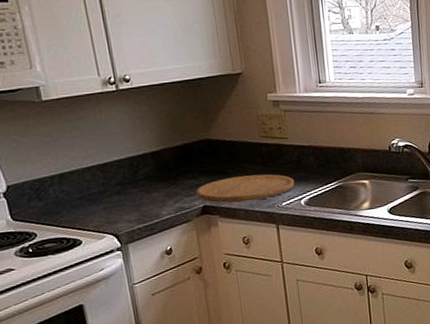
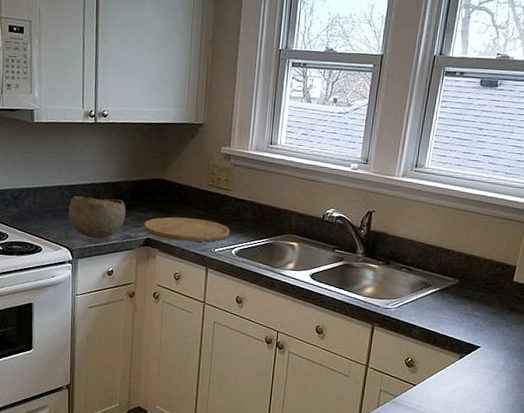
bowl: none [104,170,175,218] -> present [68,195,126,238]

